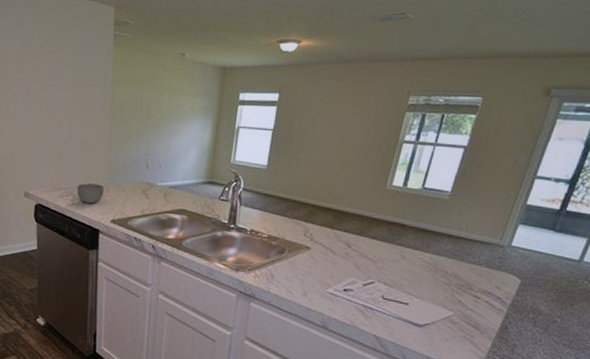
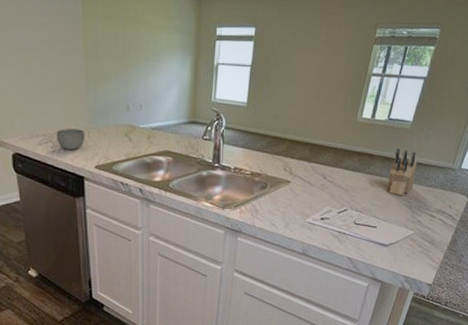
knife block: none [422,220,456,272] -> present [388,149,417,196]

